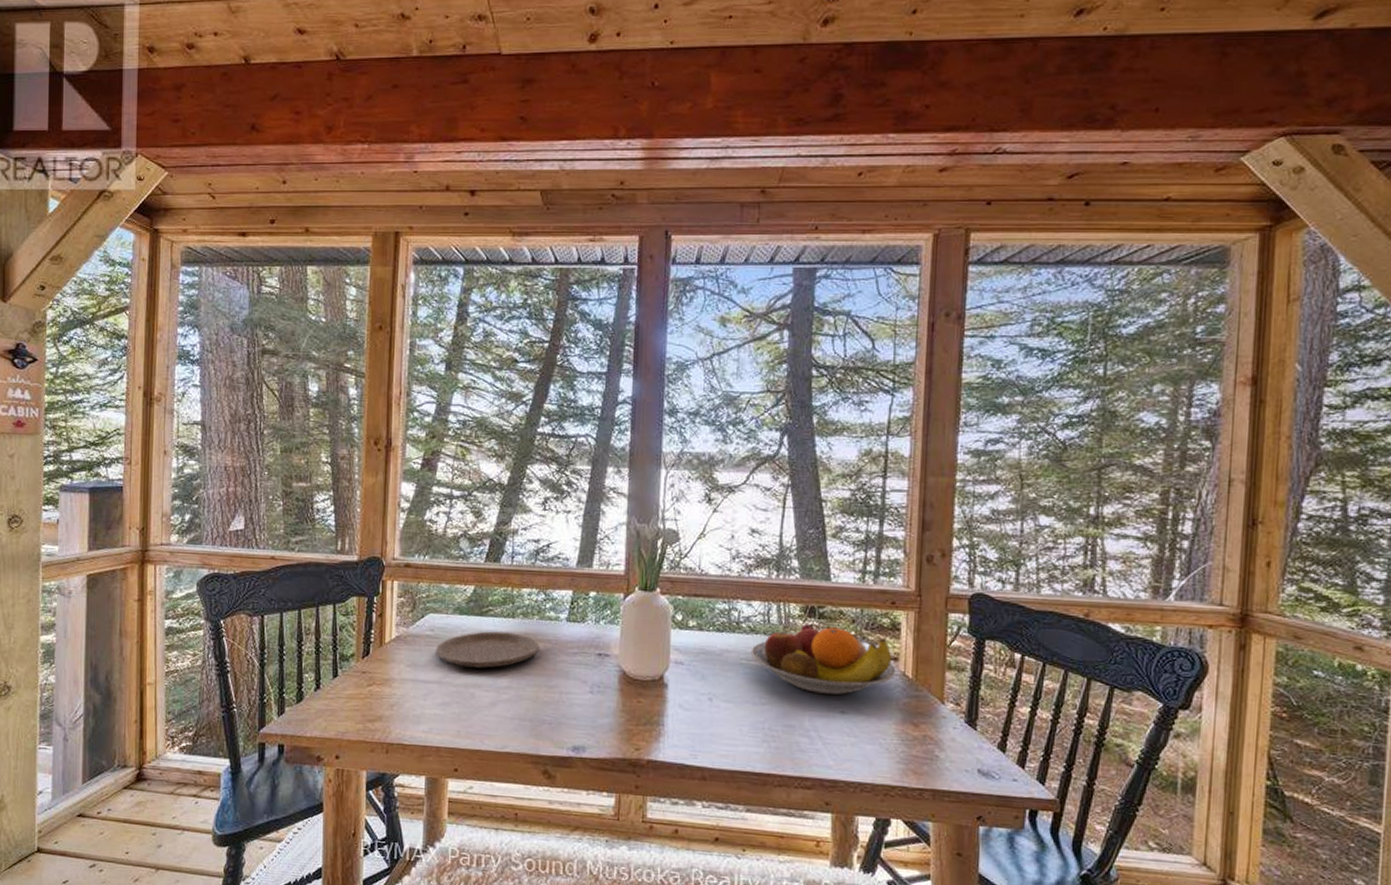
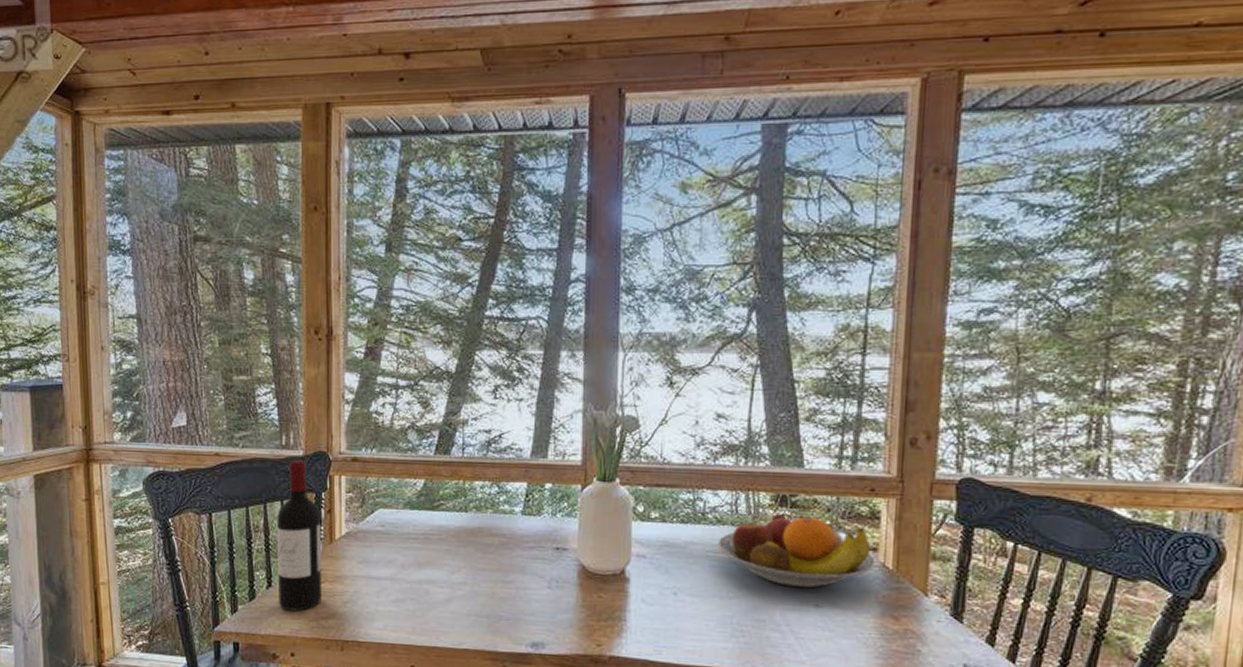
wine bottle: none [326,565,371,714] -> present [277,460,323,611]
plate: present [436,631,539,668] -> none [387,526,494,564]

